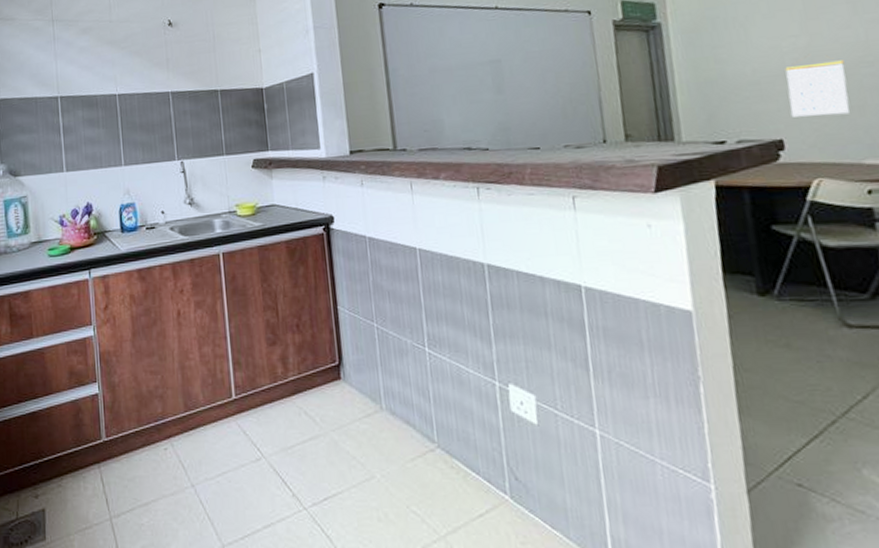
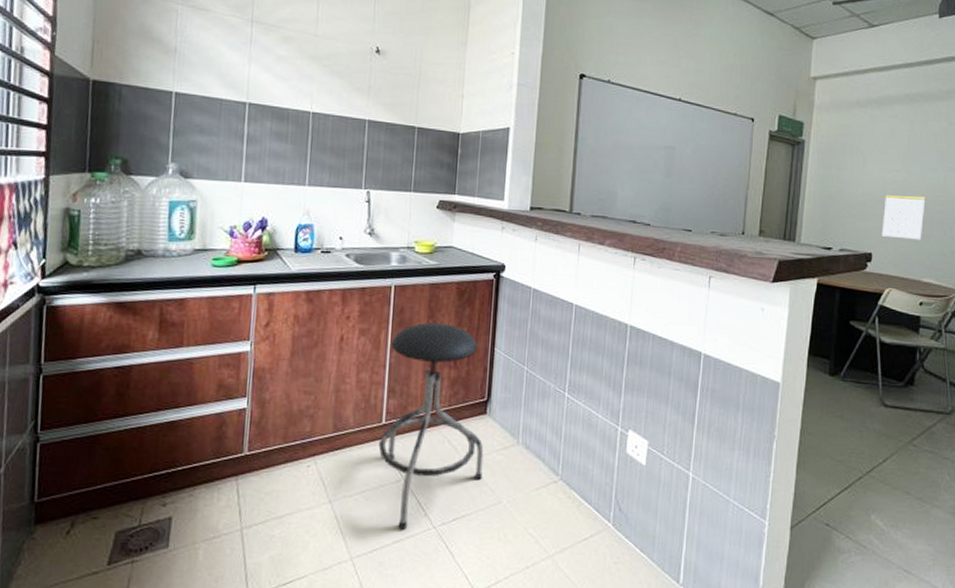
stool: none [228,286,348,513] -> present [378,322,484,530]

